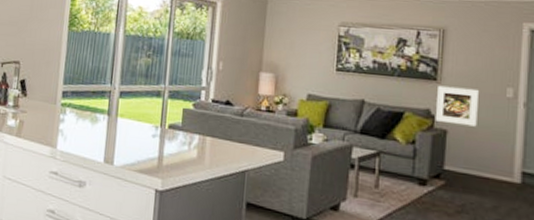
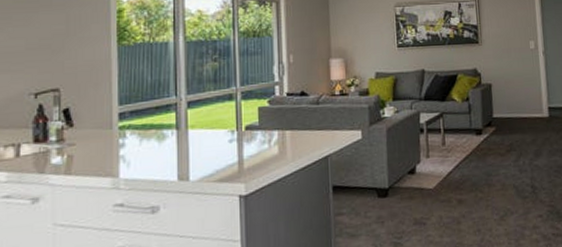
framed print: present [434,85,479,127] -> none [480,45,513,78]

